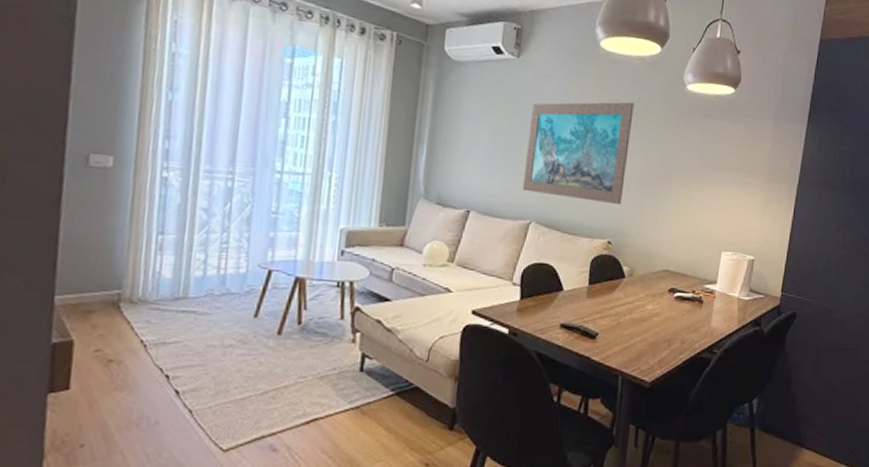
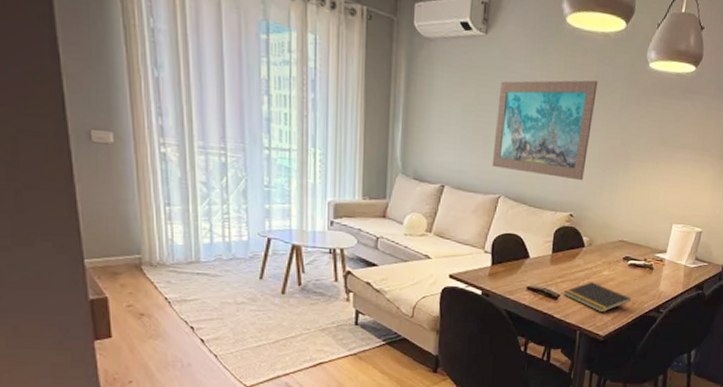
notepad: none [602,318,680,354] -> present [563,282,631,313]

